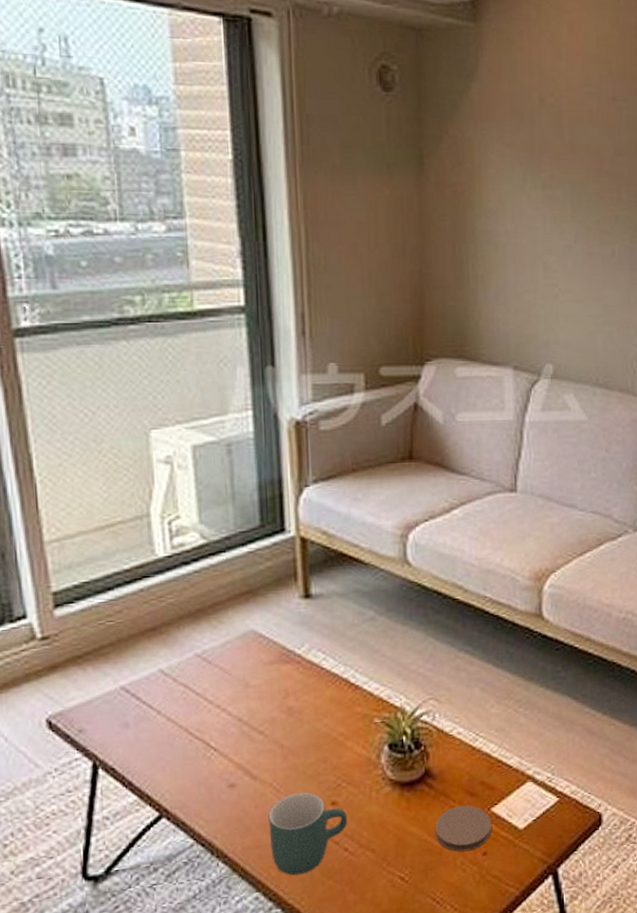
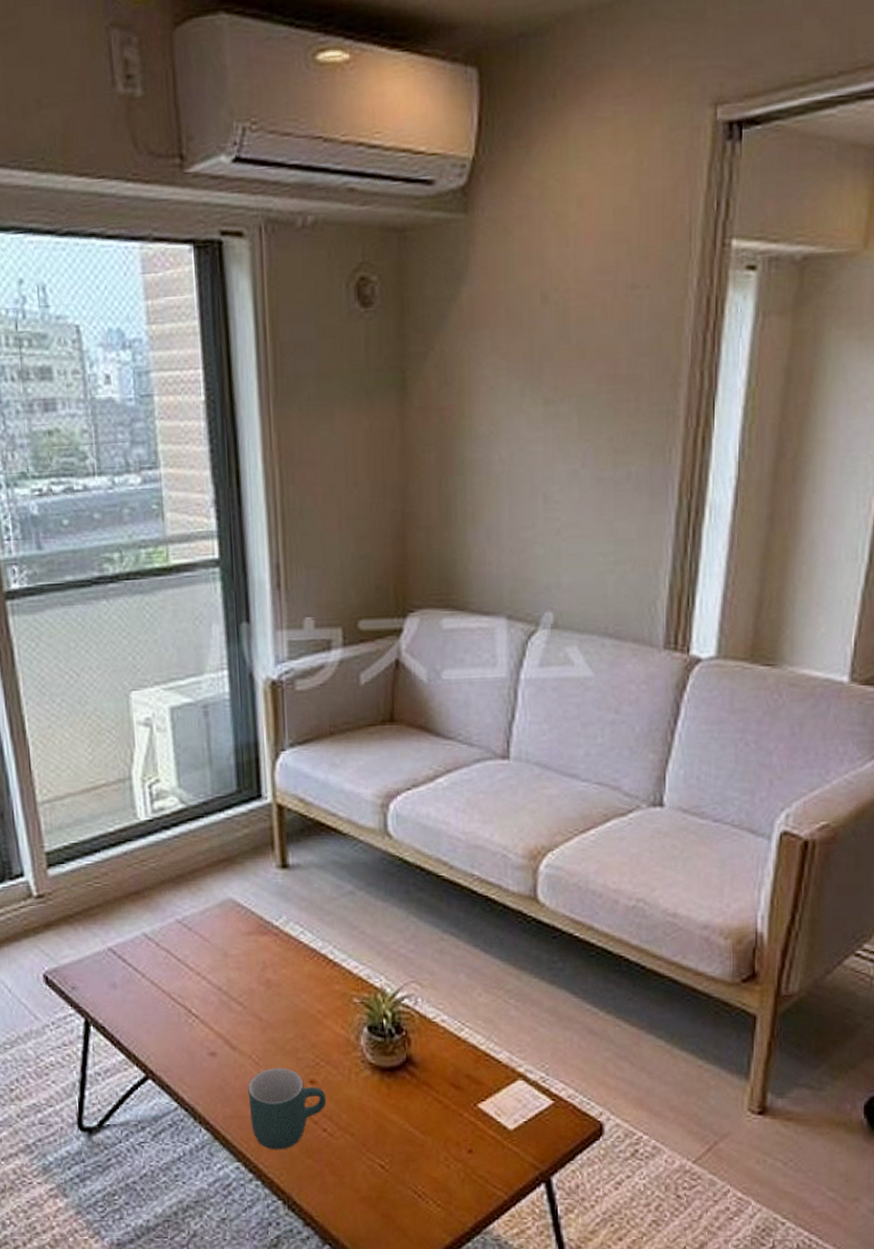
coaster: present [435,805,491,852] -> none [417,1098,478,1147]

